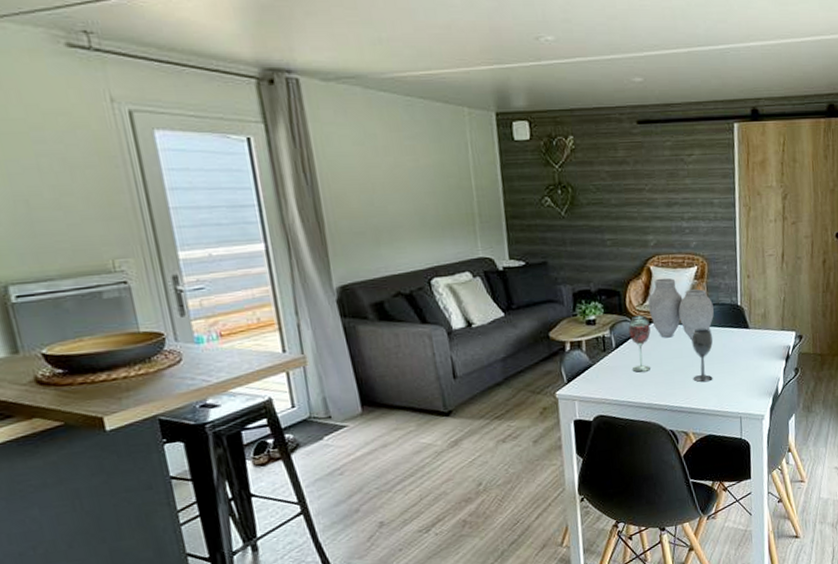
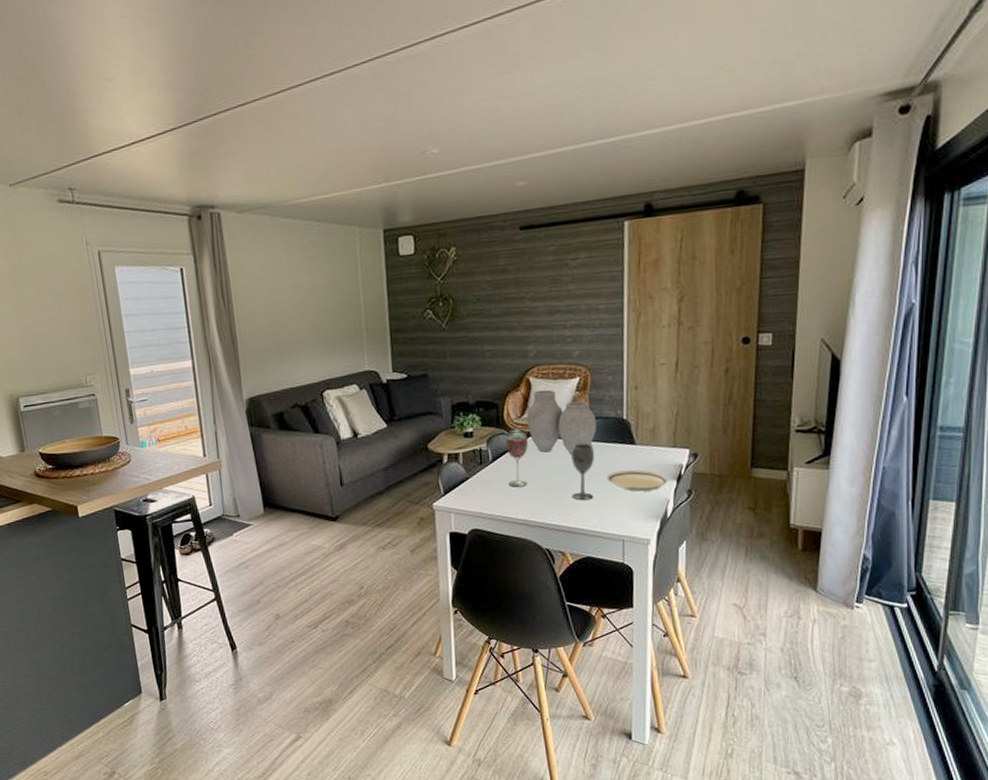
plate: none [724,351,778,372] -> present [606,469,668,492]

